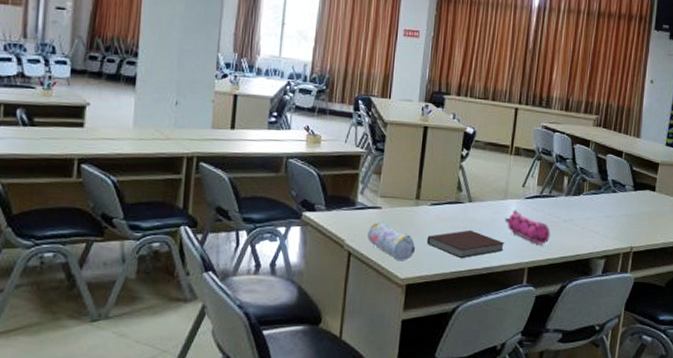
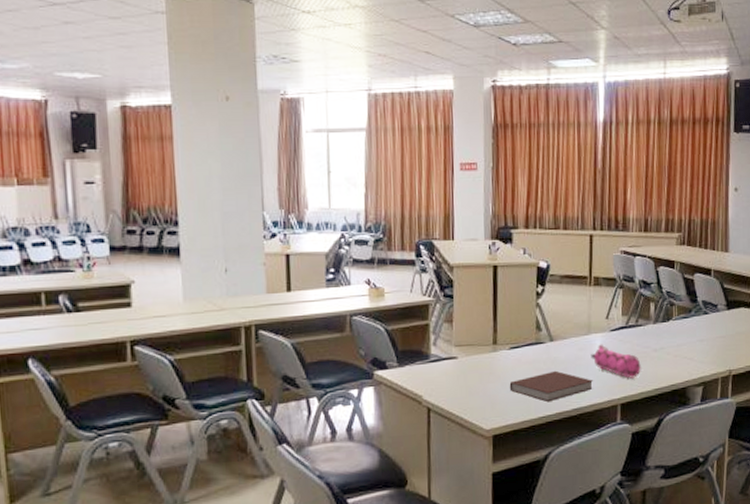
pencil case: present [367,221,416,261] -> none [446,372,499,412]

